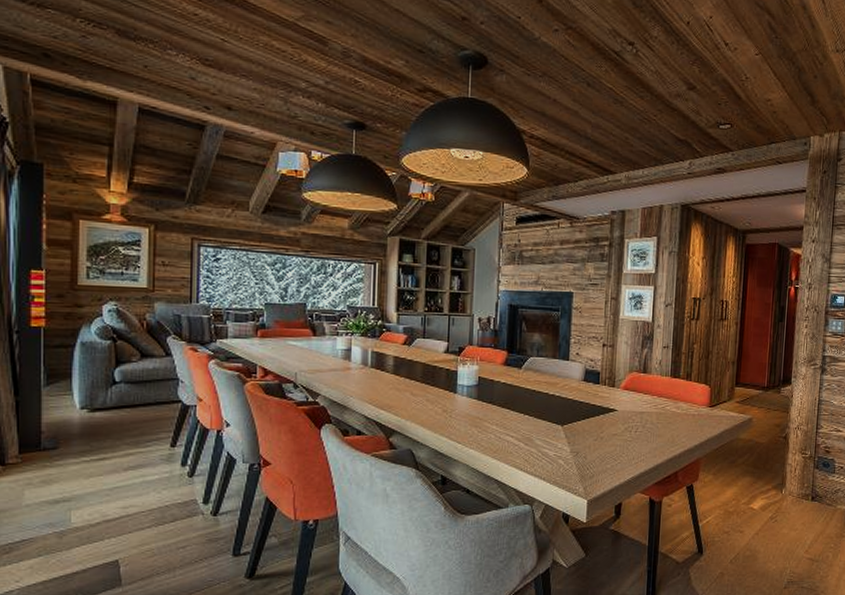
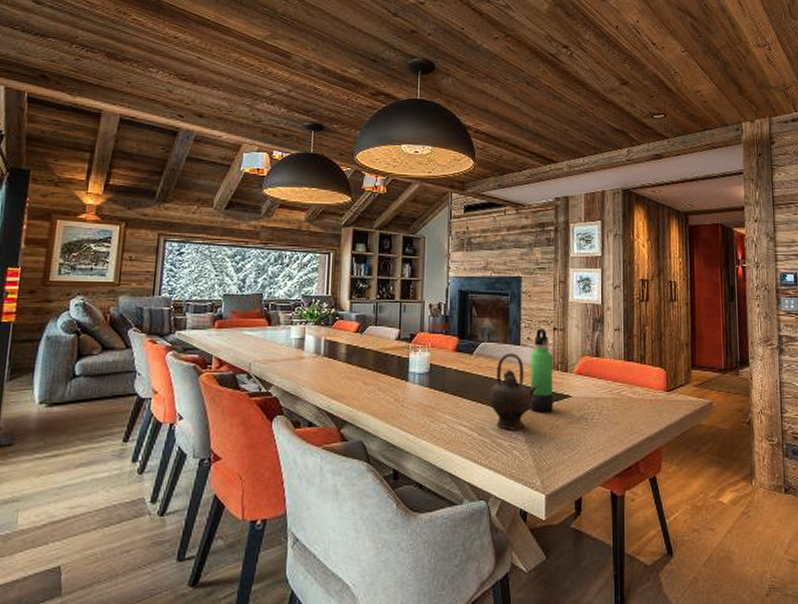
teapot: none [537,367,587,441] -> present [490,353,540,430]
thermos bottle: none [576,344,601,425] -> present [530,328,553,413]

